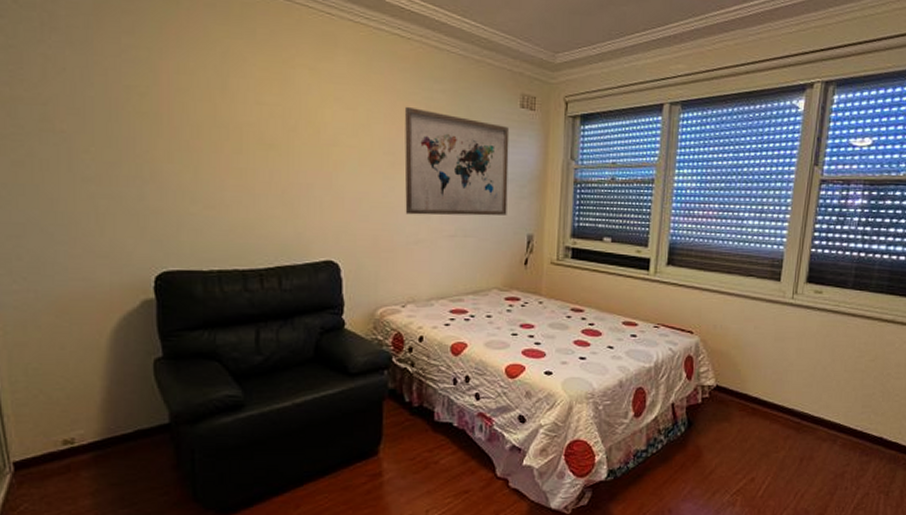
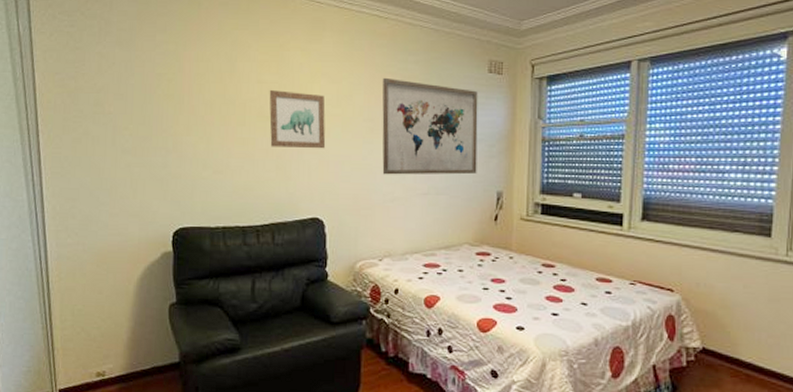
wall art: none [271,114,340,184] -> present [269,90,326,149]

